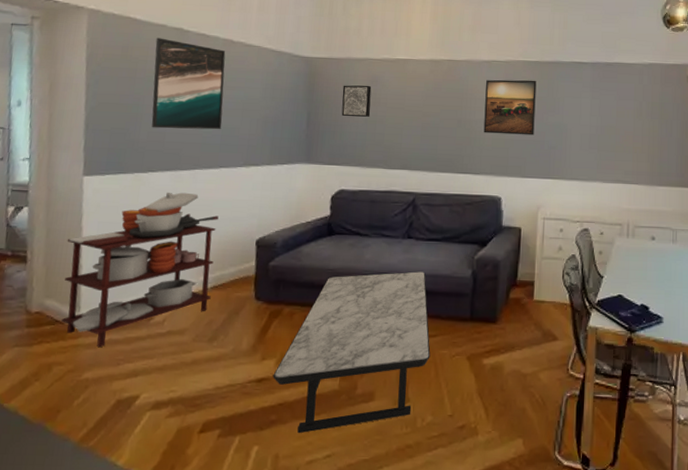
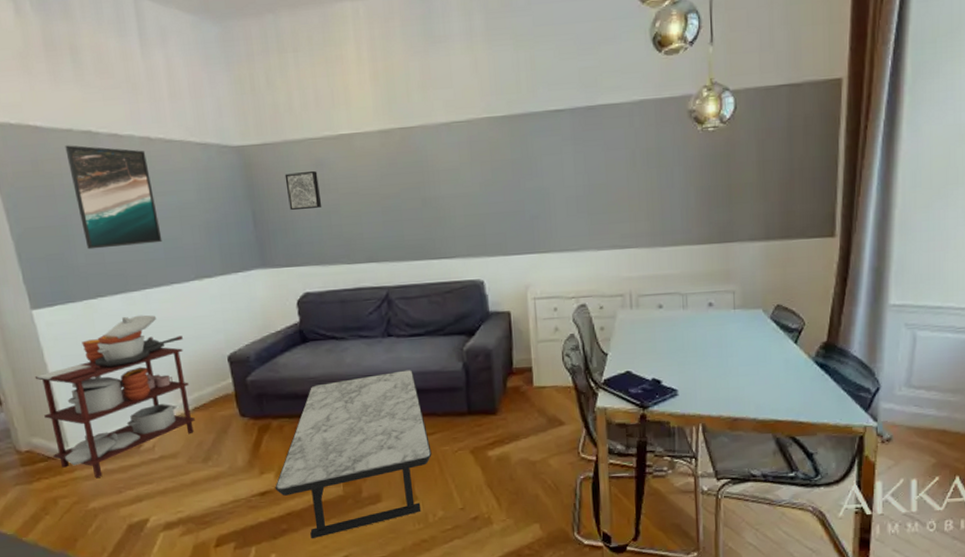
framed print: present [483,79,537,136] -> none [448,139,512,210]

